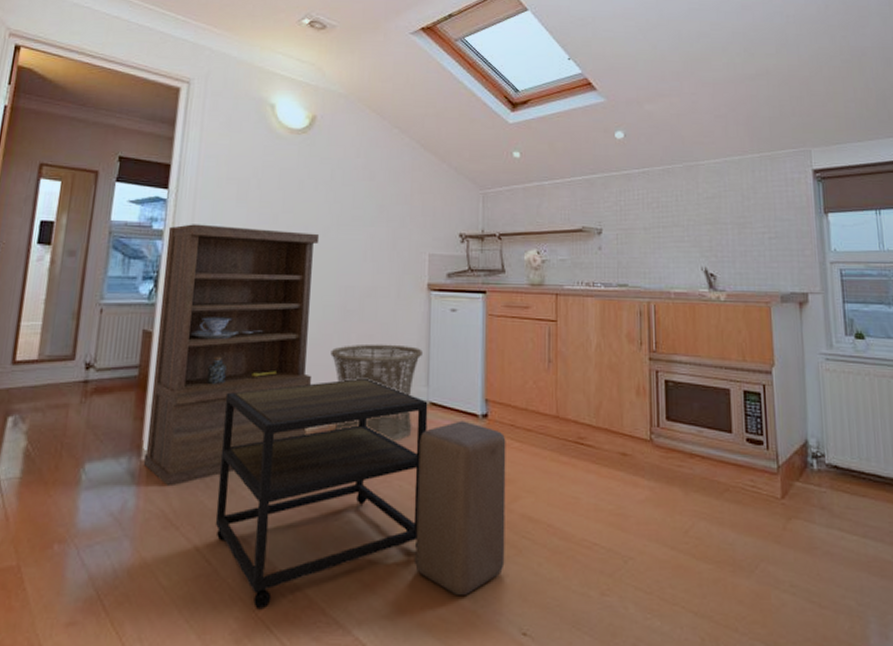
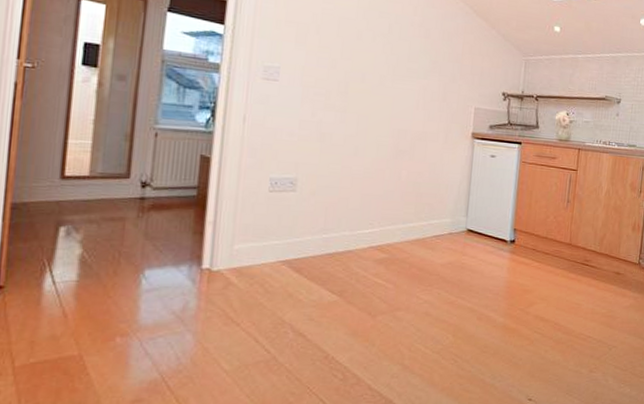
bookshelf: present [143,224,320,487] -> none [203,60,376,291]
side table: present [215,377,428,610] -> none [273,207,466,387]
basket: present [330,344,422,442] -> none [383,179,464,259]
stool: present [415,420,506,596] -> none [448,244,528,374]

